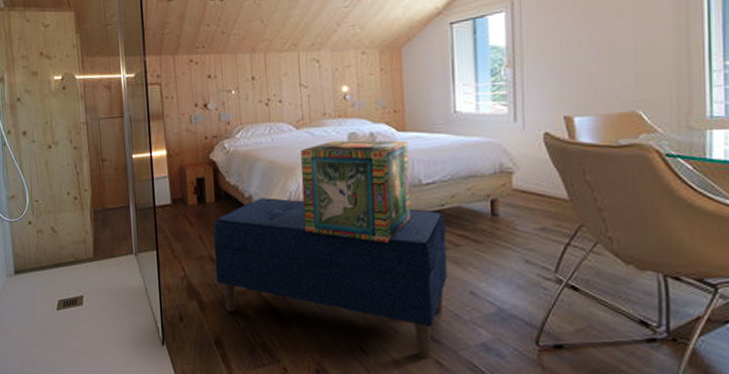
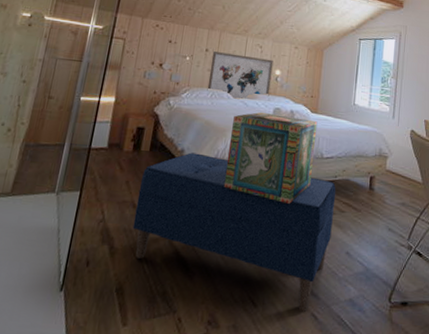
wall art: none [260,74,339,129] -> present [207,51,274,98]

